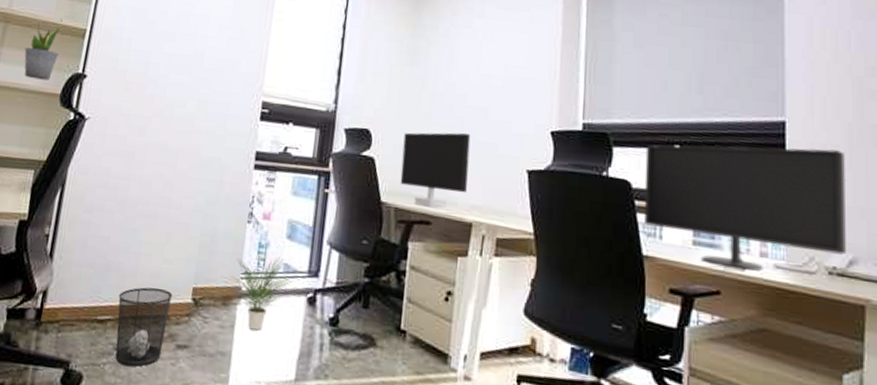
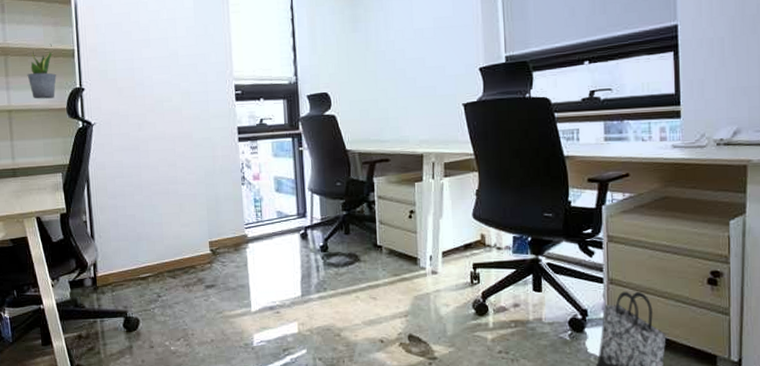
waste bin: present [115,287,173,367] -> none [153,246,196,307]
potted plant: present [230,257,292,331] -> none [236,207,286,265]
monitor: present [400,132,471,208] -> none [357,82,415,148]
computer monitor: present [644,144,847,272] -> none [560,42,731,155]

